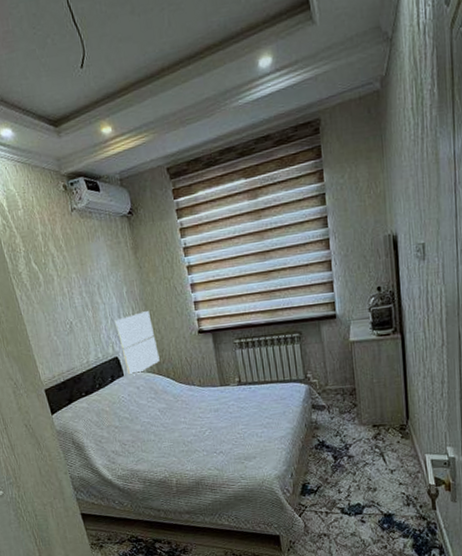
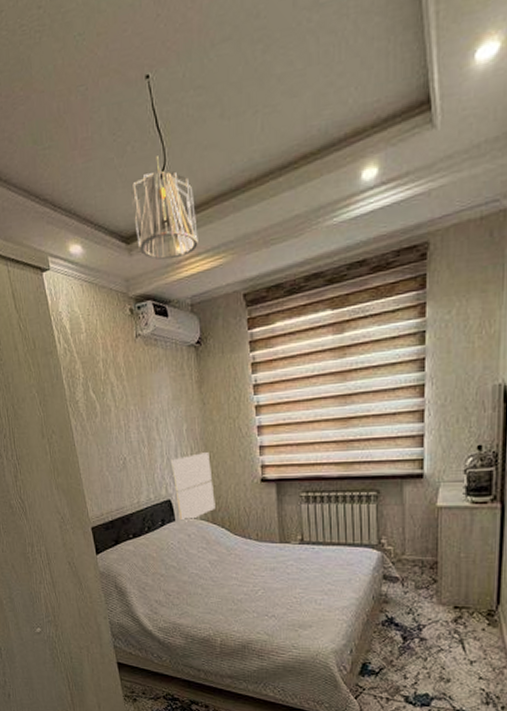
pendant light: none [55,47,122,141] -> present [131,156,198,260]

